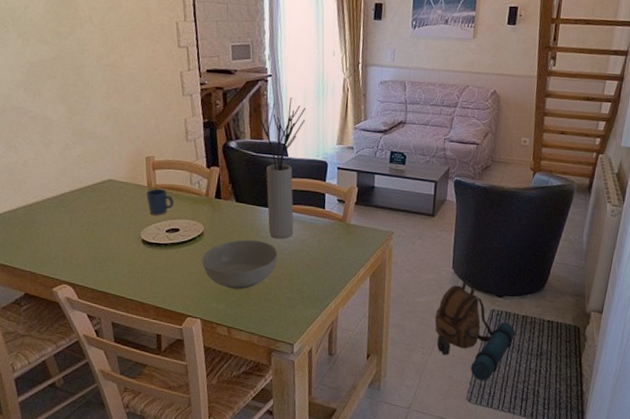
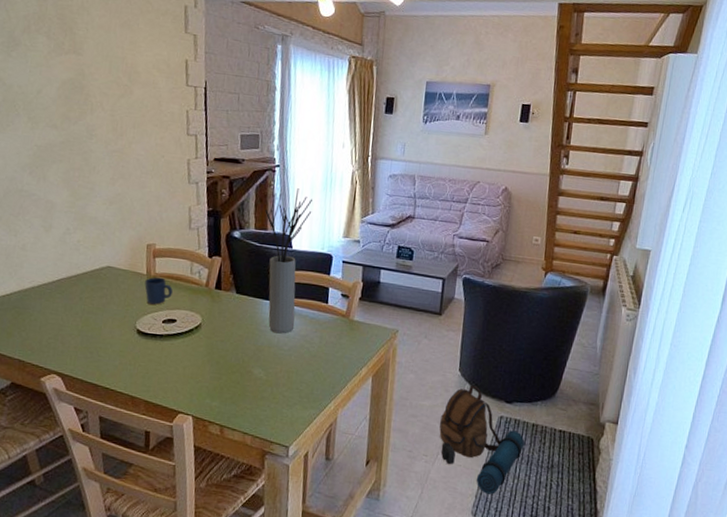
bowl: present [201,240,279,290] -> none [197,333,278,386]

